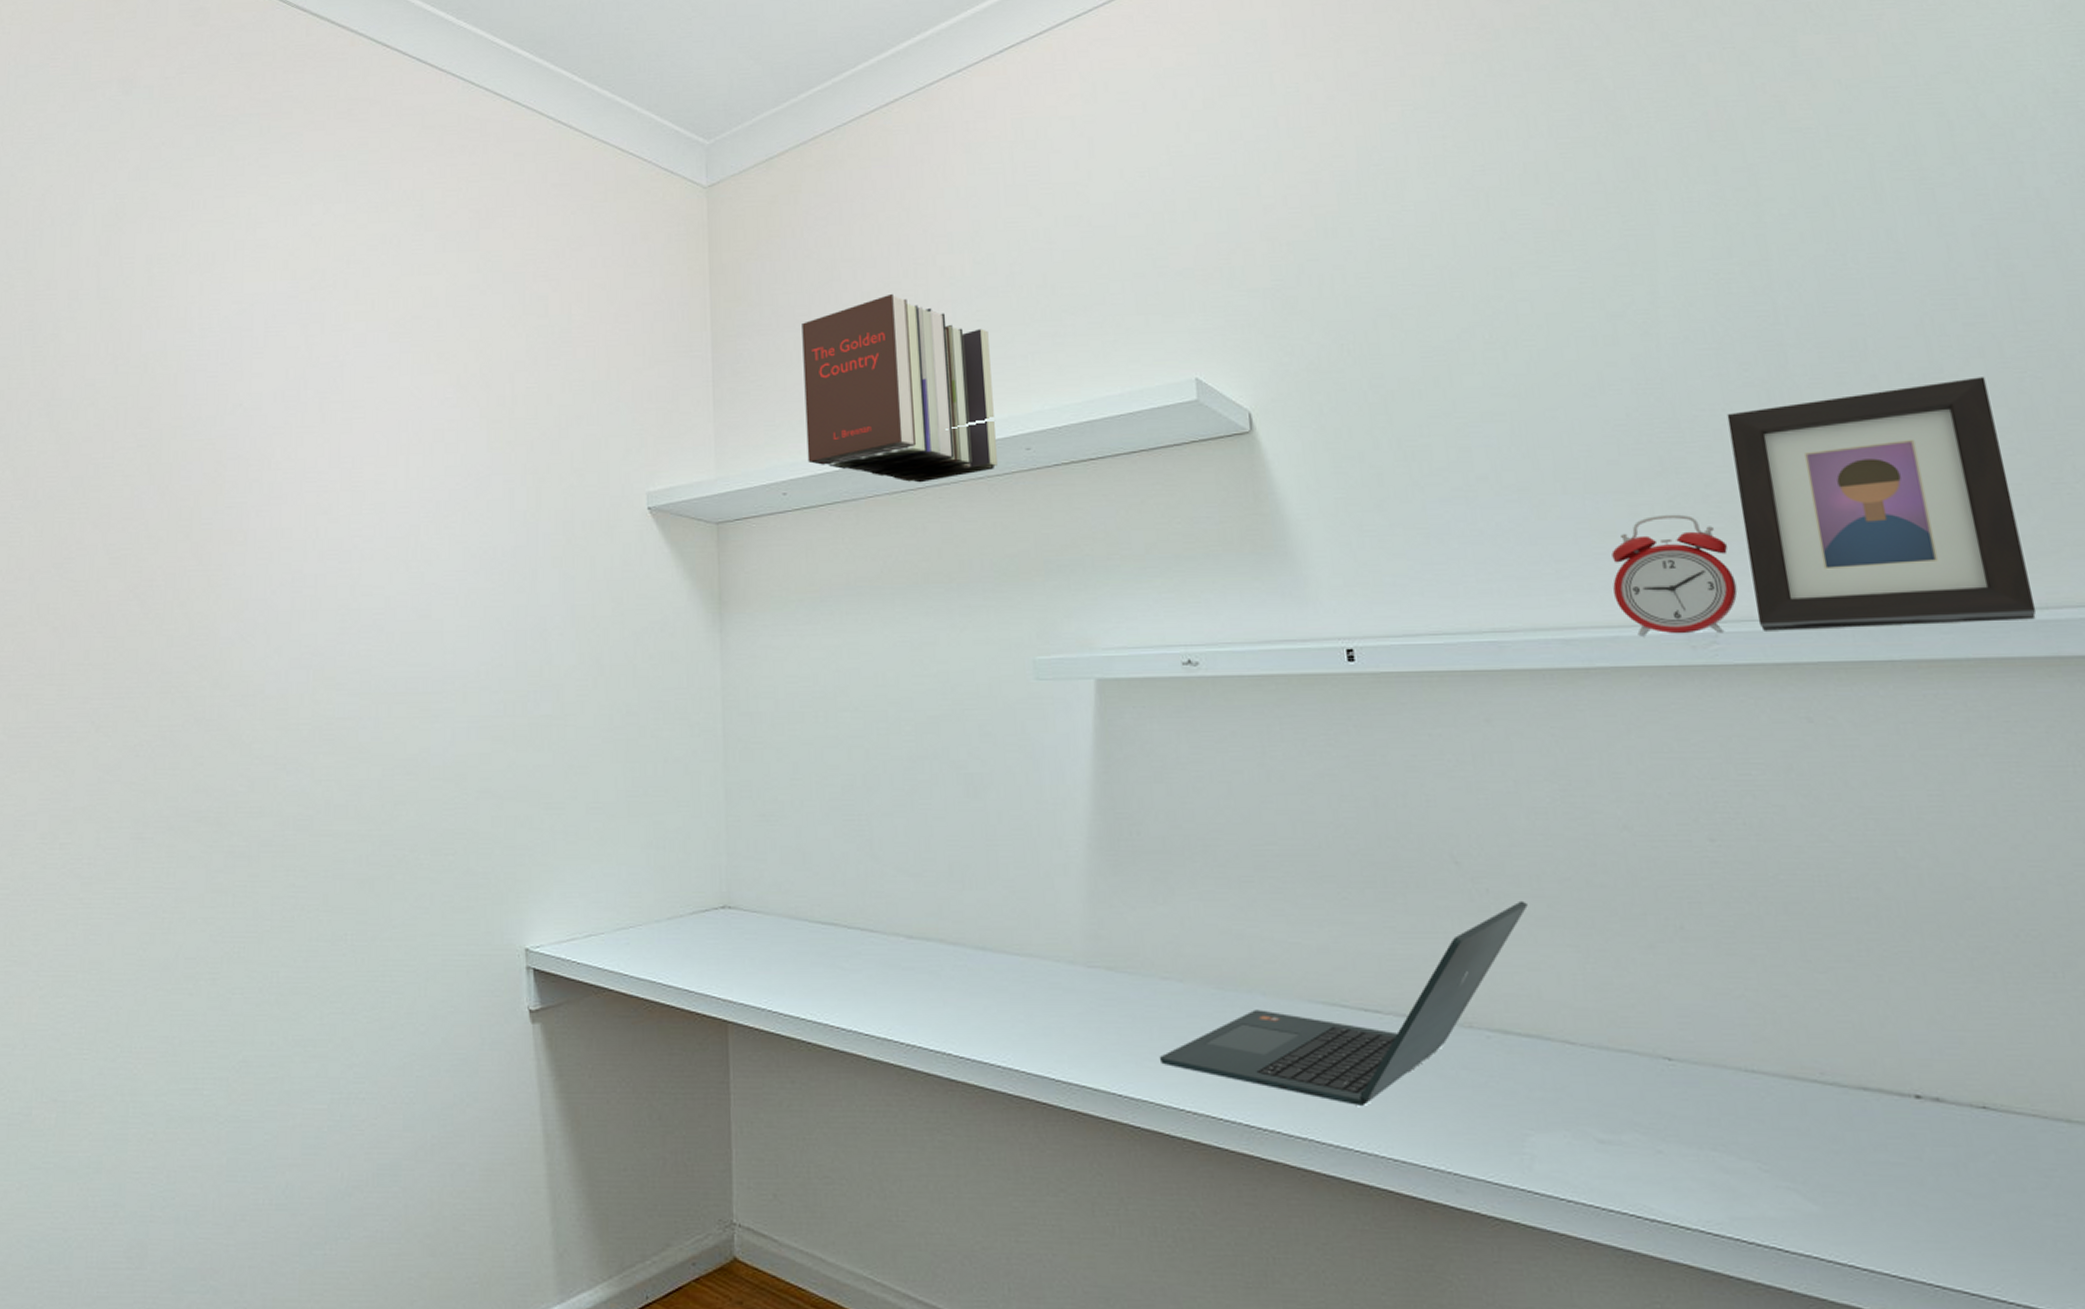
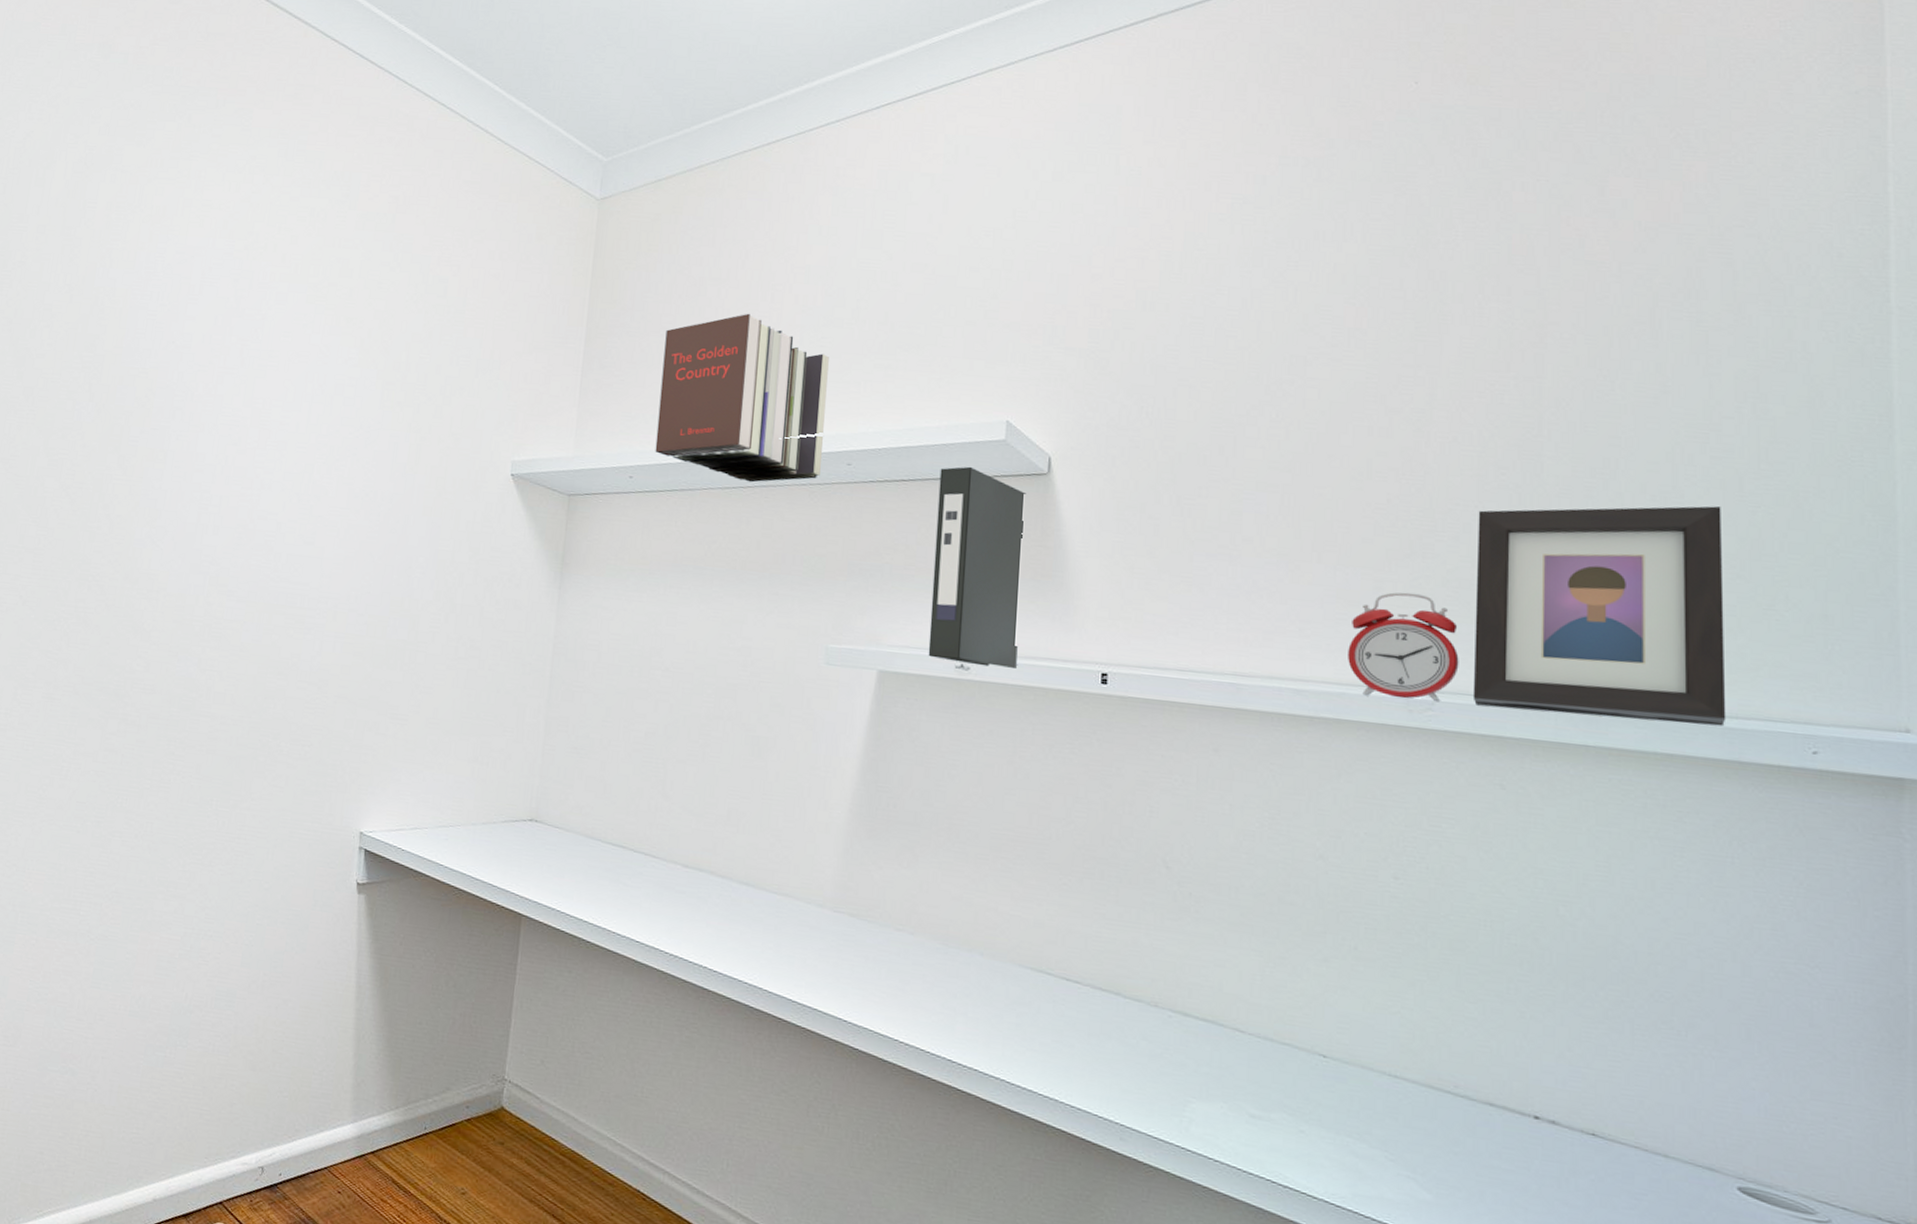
binder: none [1130,434,1251,659] -> present [928,466,1027,668]
laptop: present [1159,900,1528,1107] -> none [883,906,1223,1059]

